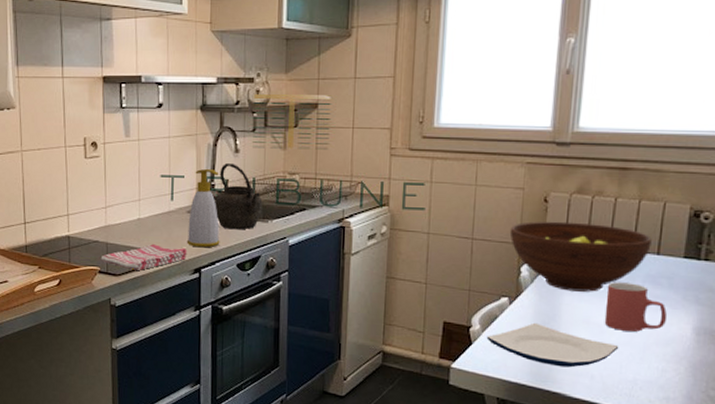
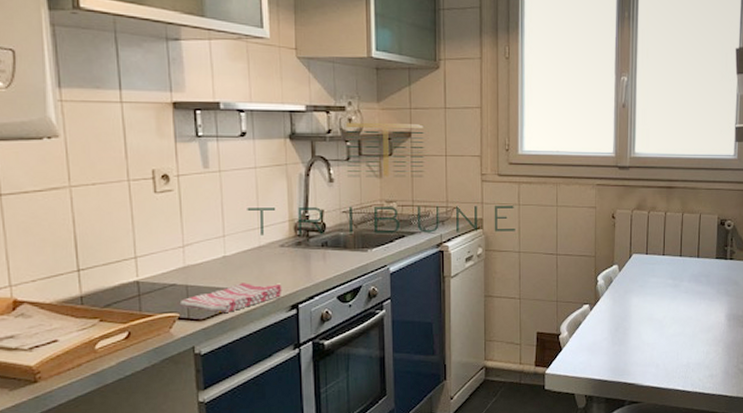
soap bottle: present [188,168,220,248] -> none [282,199,318,283]
kettle: present [215,163,263,230] -> none [310,194,361,261]
plate: present [486,322,619,368] -> none [573,324,675,361]
fruit bowl: present [509,221,652,292] -> none [587,234,693,294]
mug: present [604,282,667,332] -> none [663,283,707,324]

